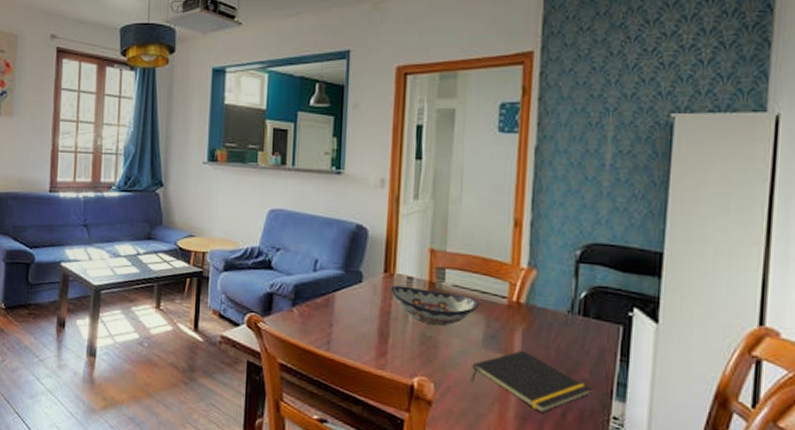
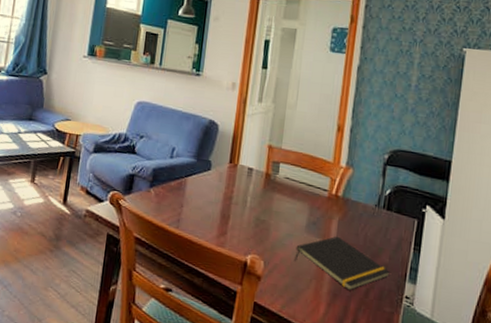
decorative bowl: present [391,285,479,326] -> none [233,174,305,212]

